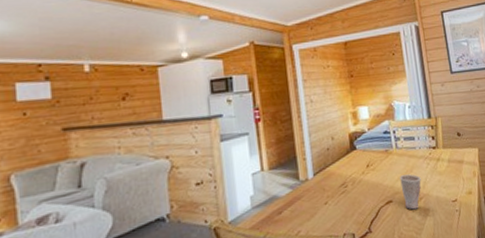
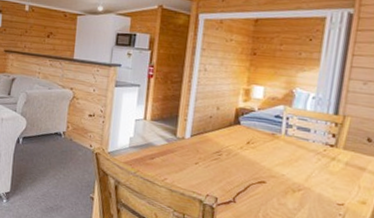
cup: present [400,174,421,210] -> none [279,162,306,198]

